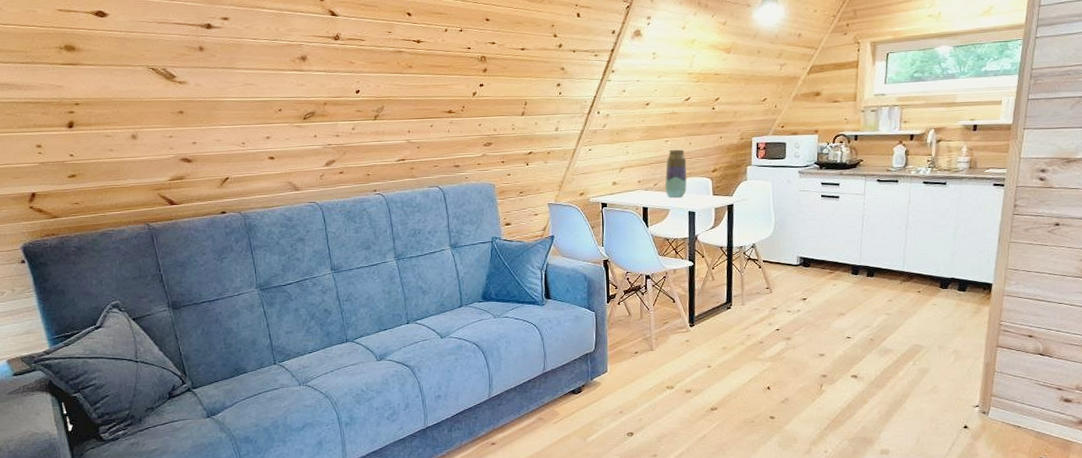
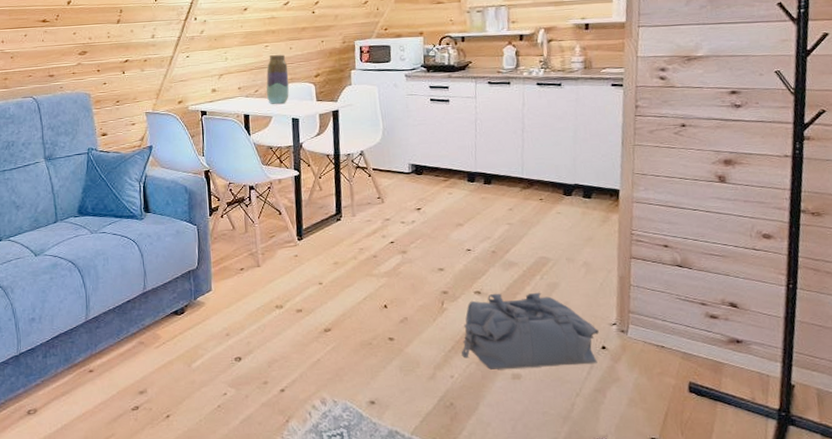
duffel bag: none [836,376,962,446] -> present [462,292,599,370]

